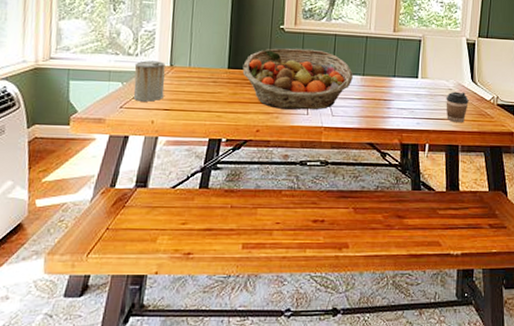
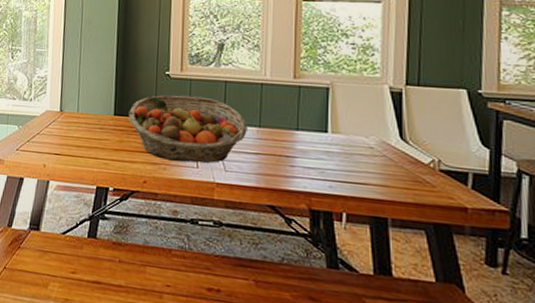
can: present [133,60,165,102] -> none [28,105,56,146]
coffee cup: present [446,91,469,123] -> none [366,150,398,191]

